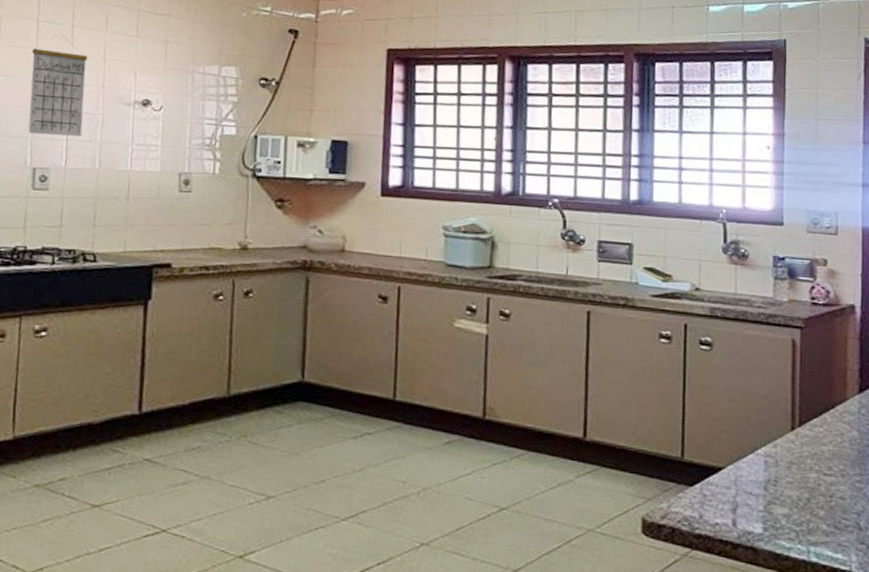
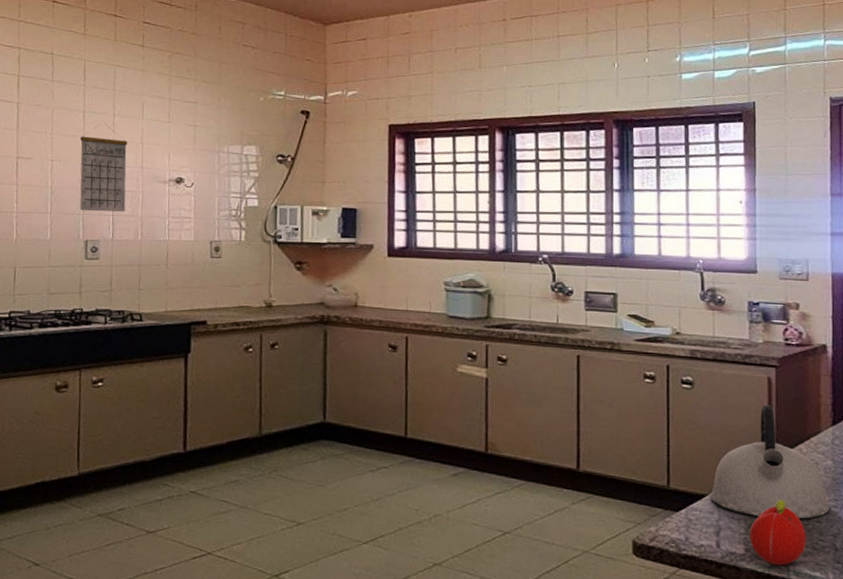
kettle: none [727,368,854,495] -> present [710,404,829,519]
fruit: none [767,473,828,546] -> present [748,499,806,565]

